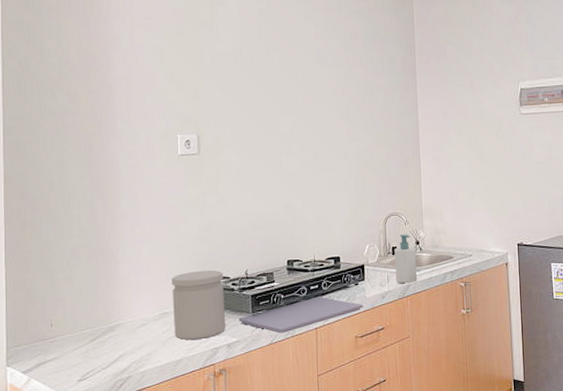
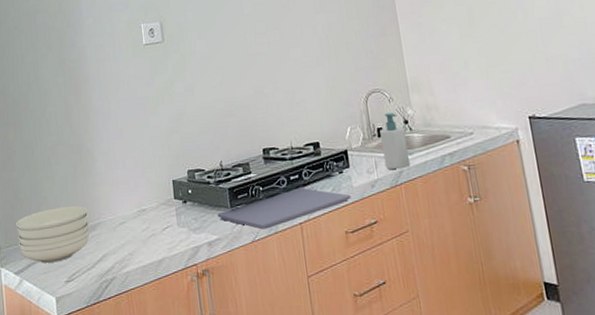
bowl: none [26,307,108,363] -> present [15,205,90,263]
jar: present [171,270,226,340] -> none [146,162,205,238]

